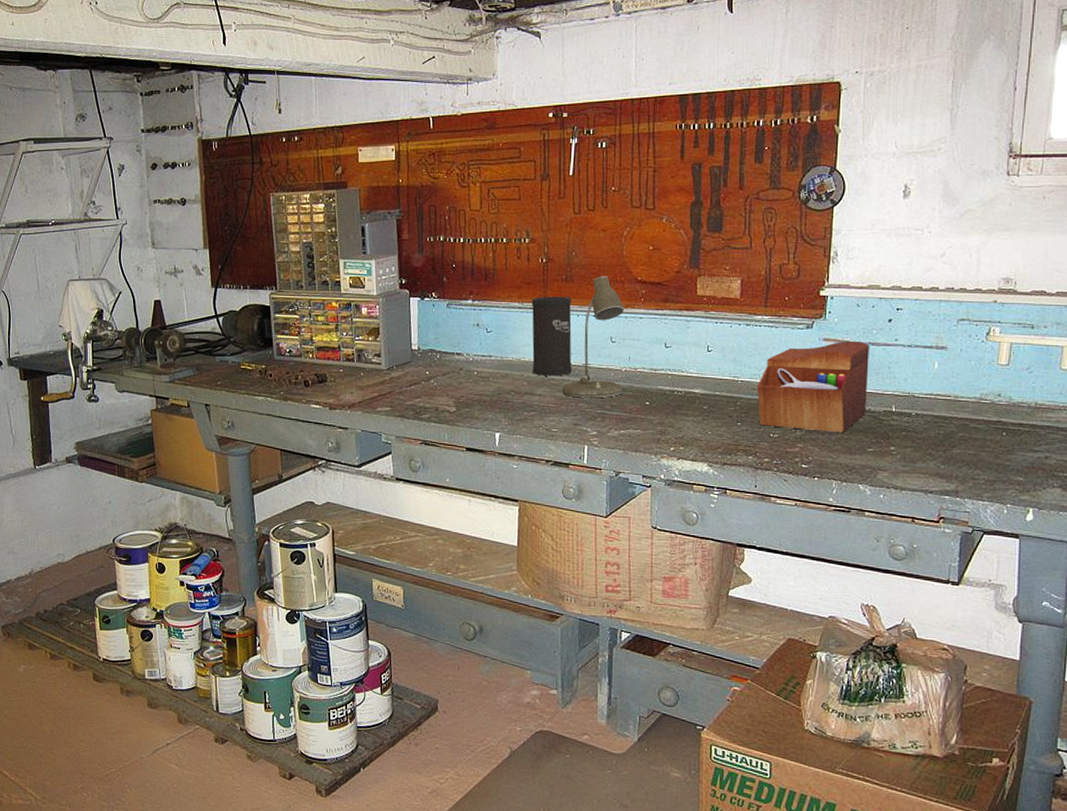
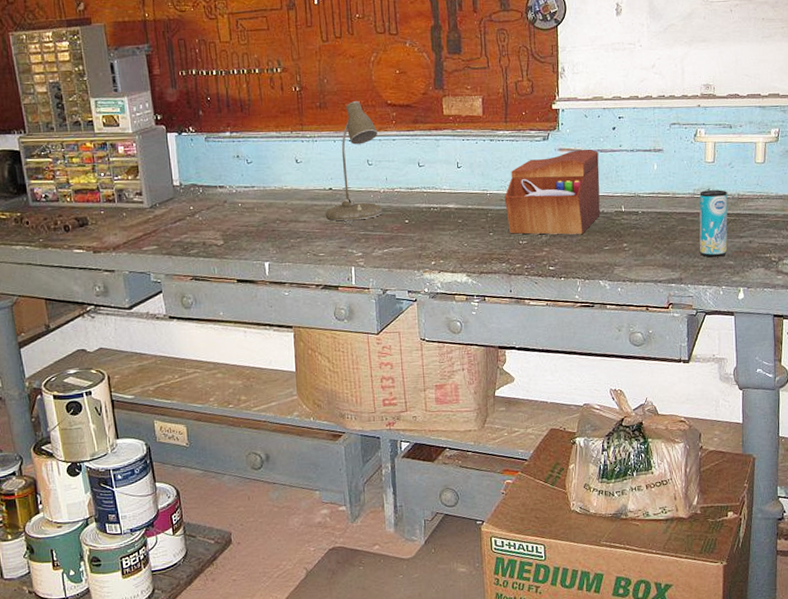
speaker: present [531,296,572,378] -> none [288,123,333,204]
beverage can: none [982,396,1022,471] -> present [699,190,728,258]

